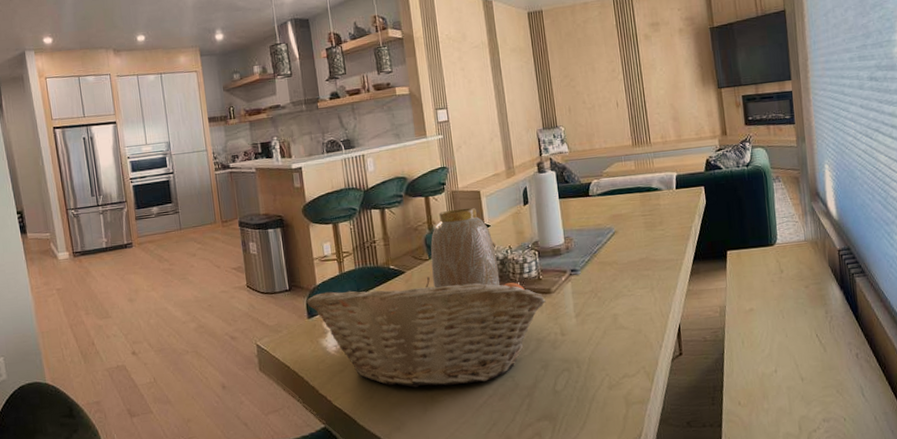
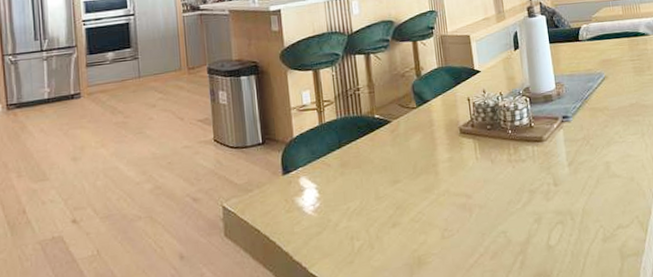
fruit basket: present [306,276,546,388] -> none [281,126,538,249]
vase: present [430,207,500,289] -> none [418,52,490,139]

